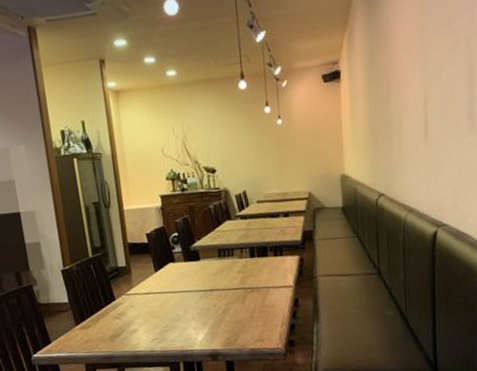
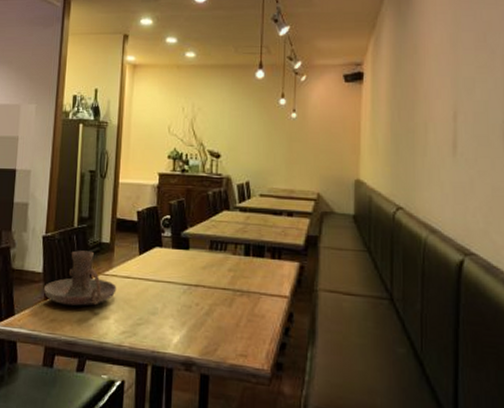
candle holder: none [72,276,140,327] -> present [43,250,117,306]

